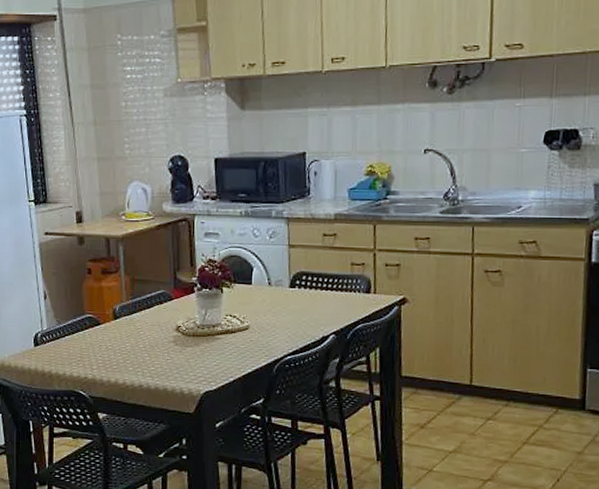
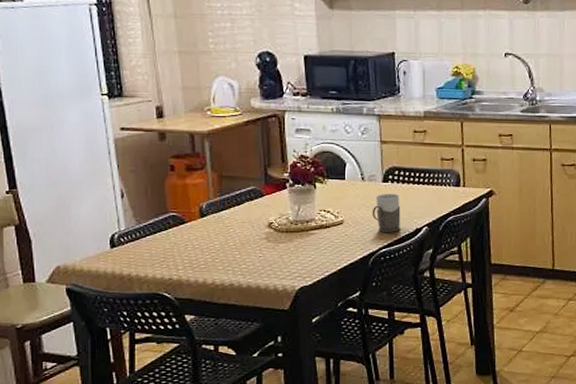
mug: none [277,300,307,339] -> present [372,194,401,232]

